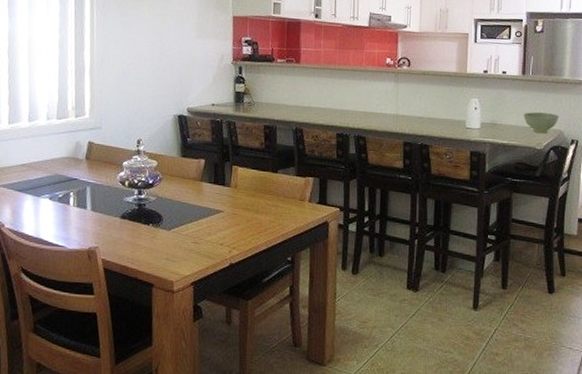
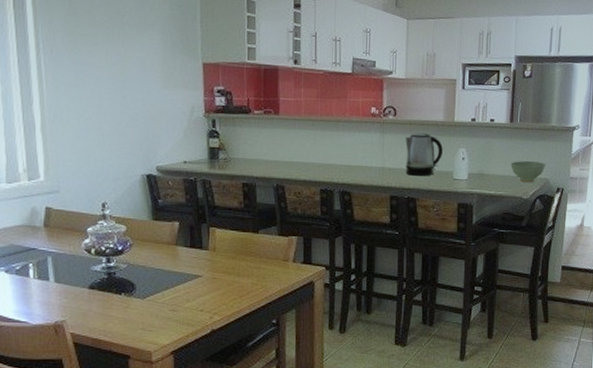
kettle: none [419,83,455,124] -> present [405,133,443,176]

